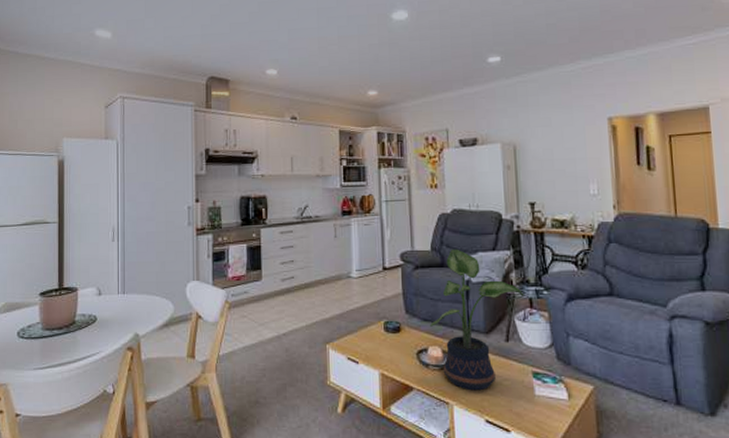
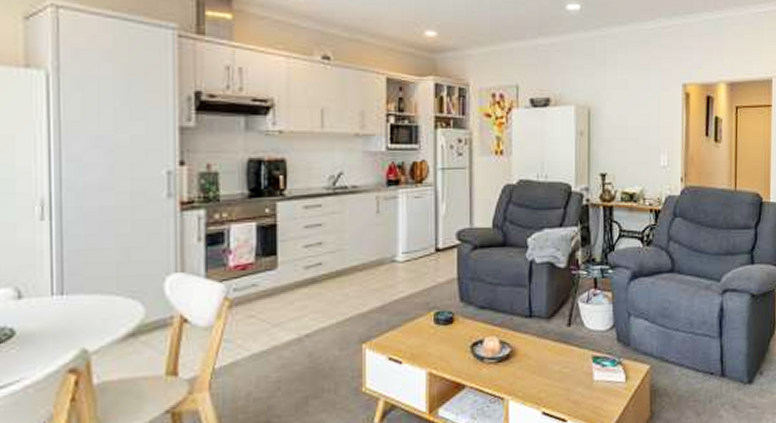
potted plant: present [430,249,524,391] -> none [487,225,589,383]

